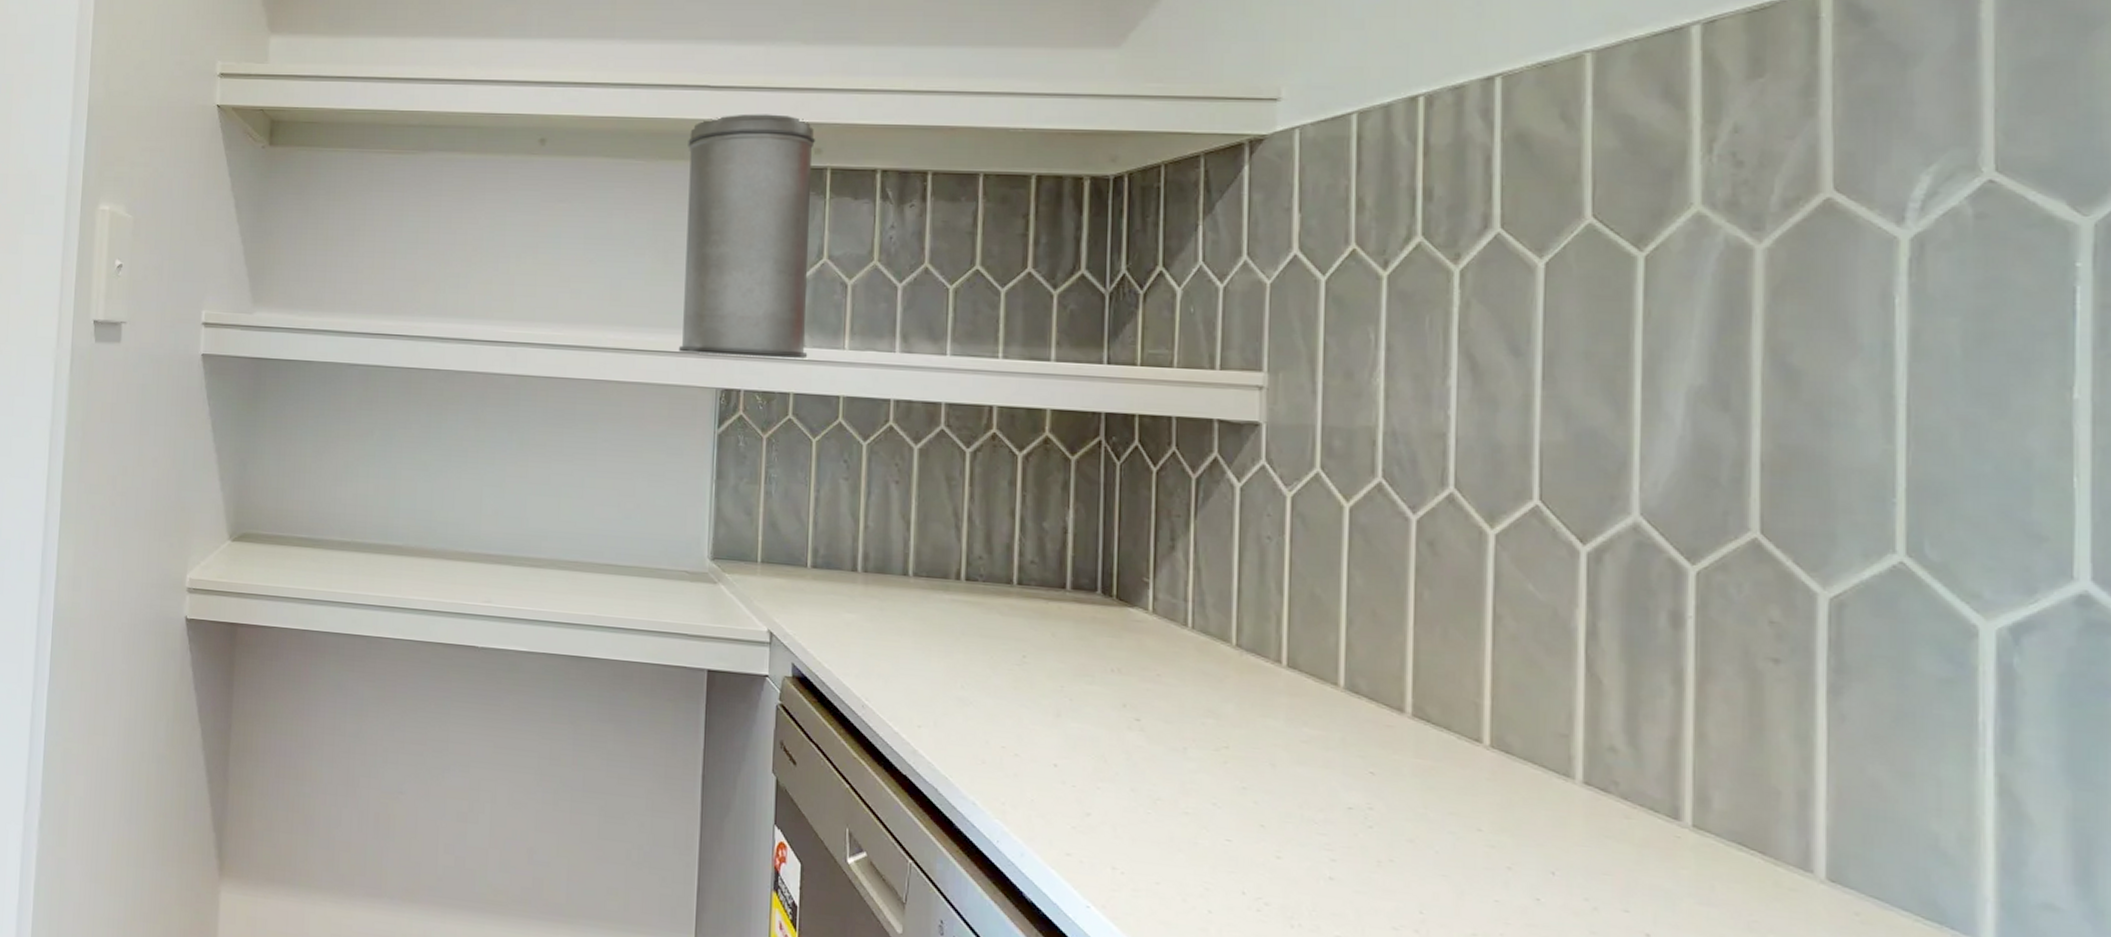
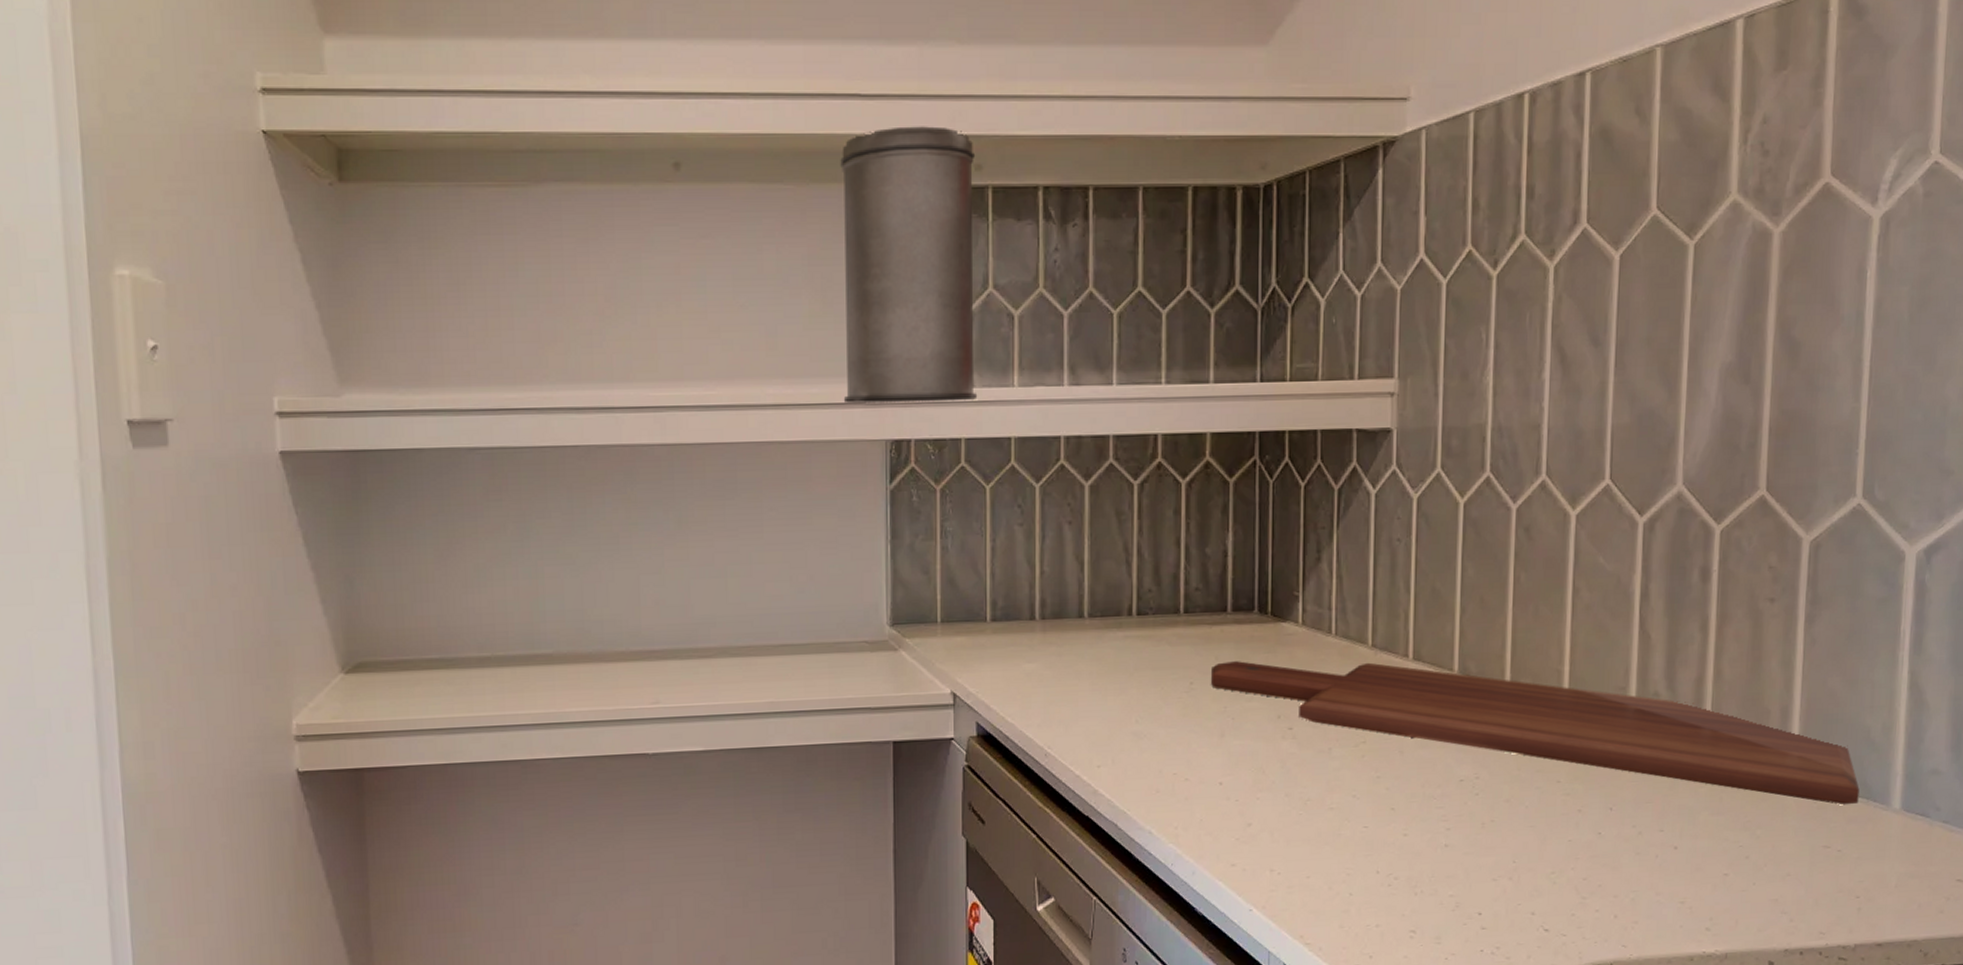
cutting board: none [1045,639,1926,928] -> present [1210,661,1860,806]

